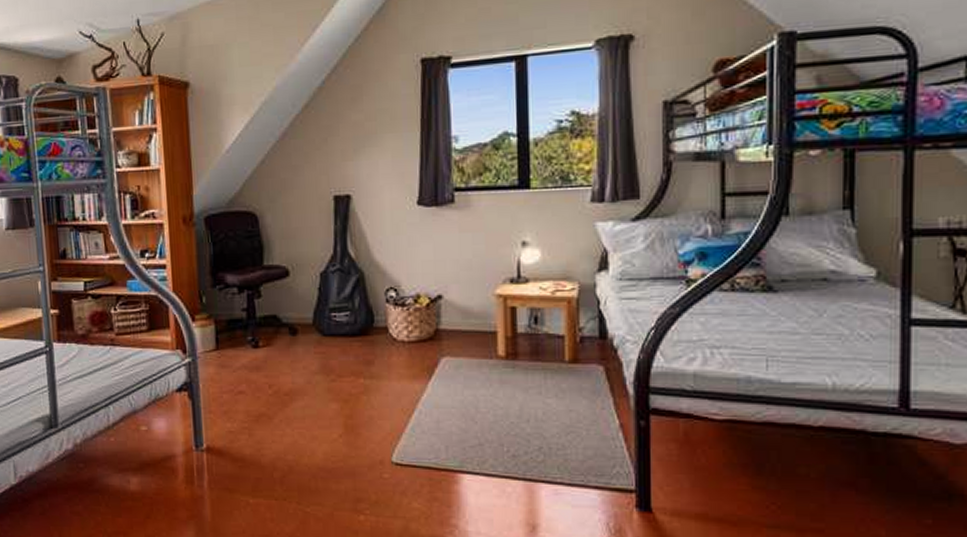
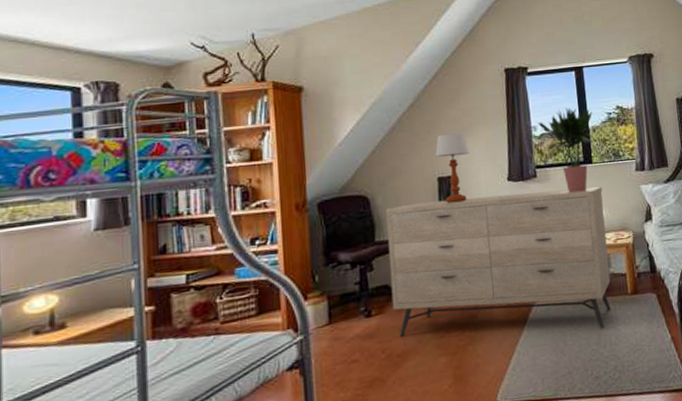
dresser: none [274,220,543,398] -> present [385,187,611,337]
table lamp: none [332,142,373,228] -> present [435,133,470,204]
potted plant: none [460,112,535,225] -> present [538,107,593,193]

